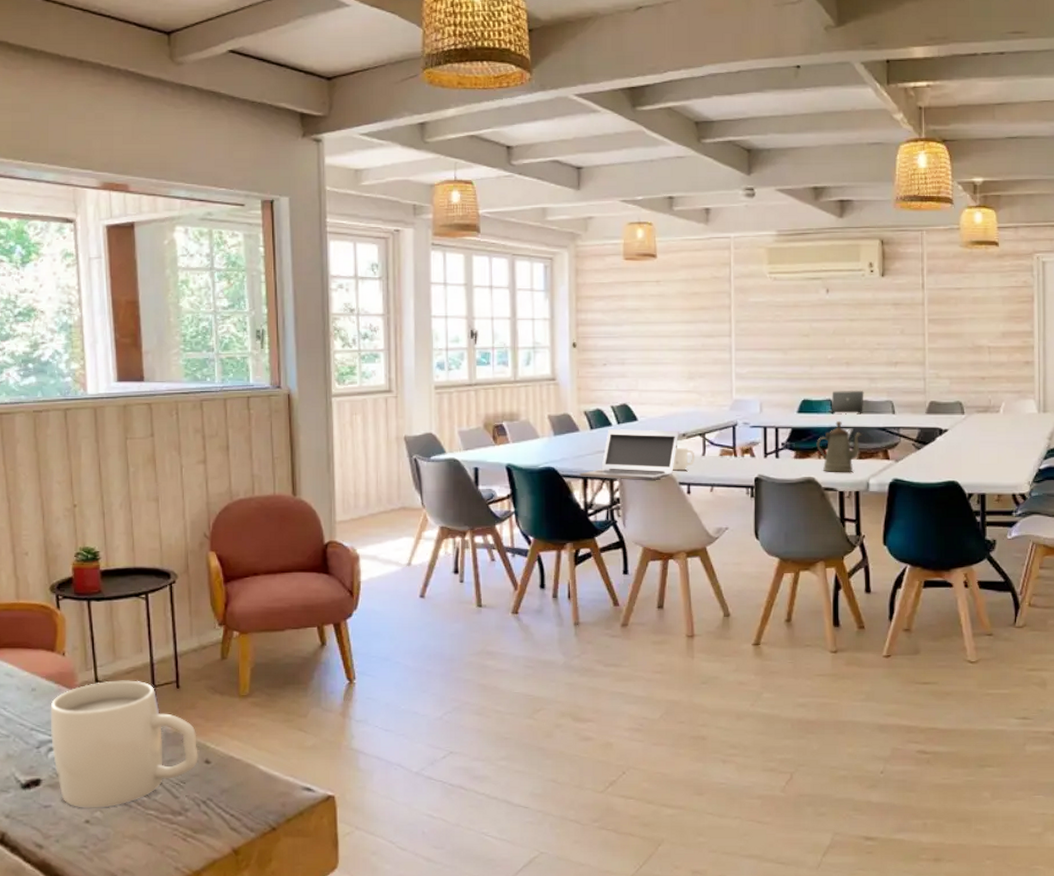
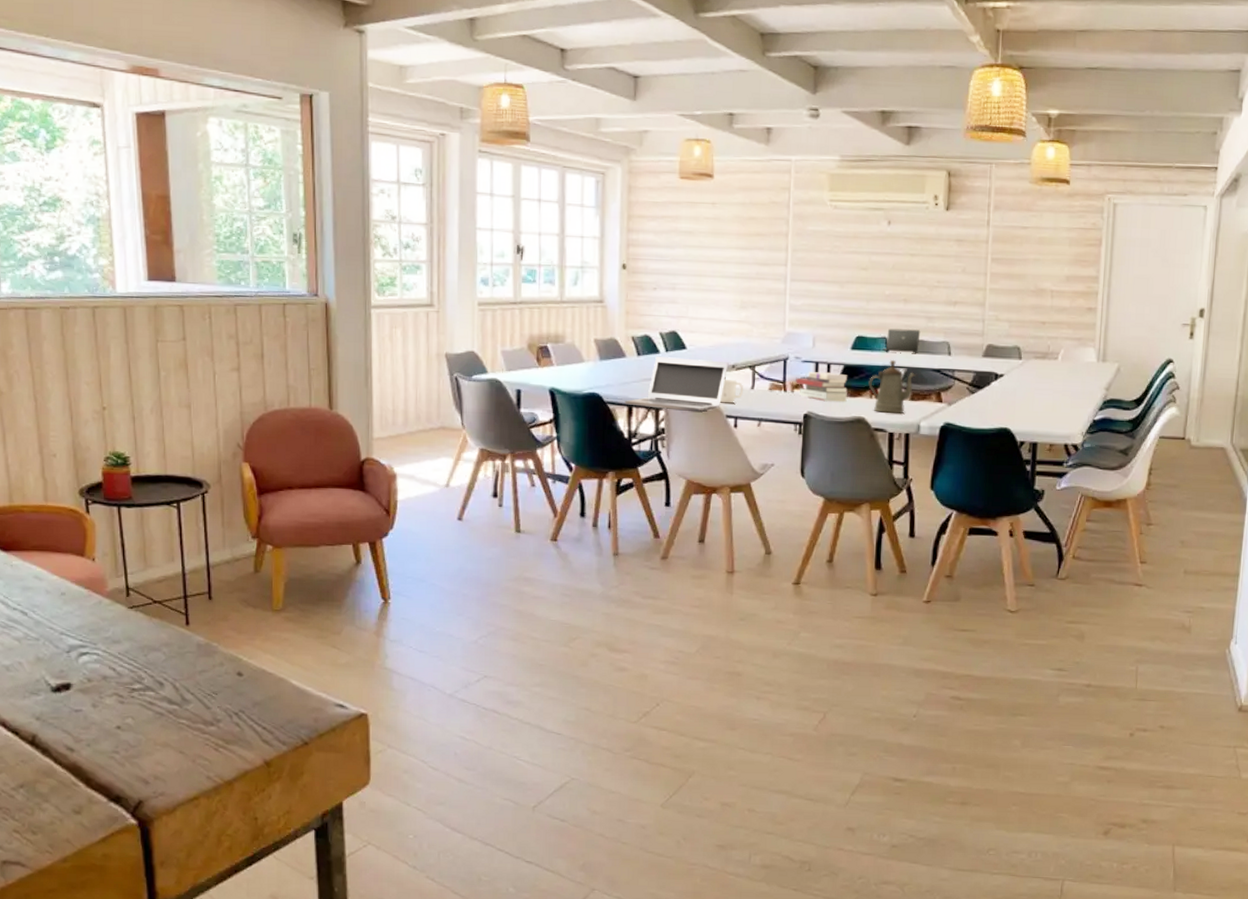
mug: present [50,680,198,808] -> none [80,588,231,715]
books: none [745,436,797,465] -> present [795,372,848,403]

